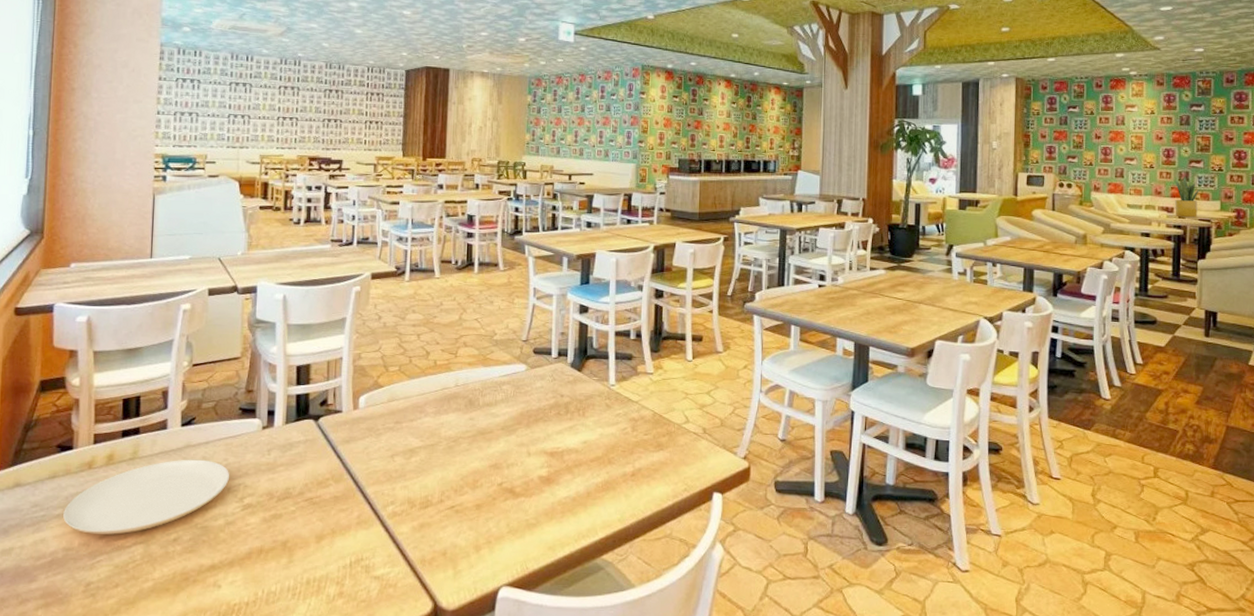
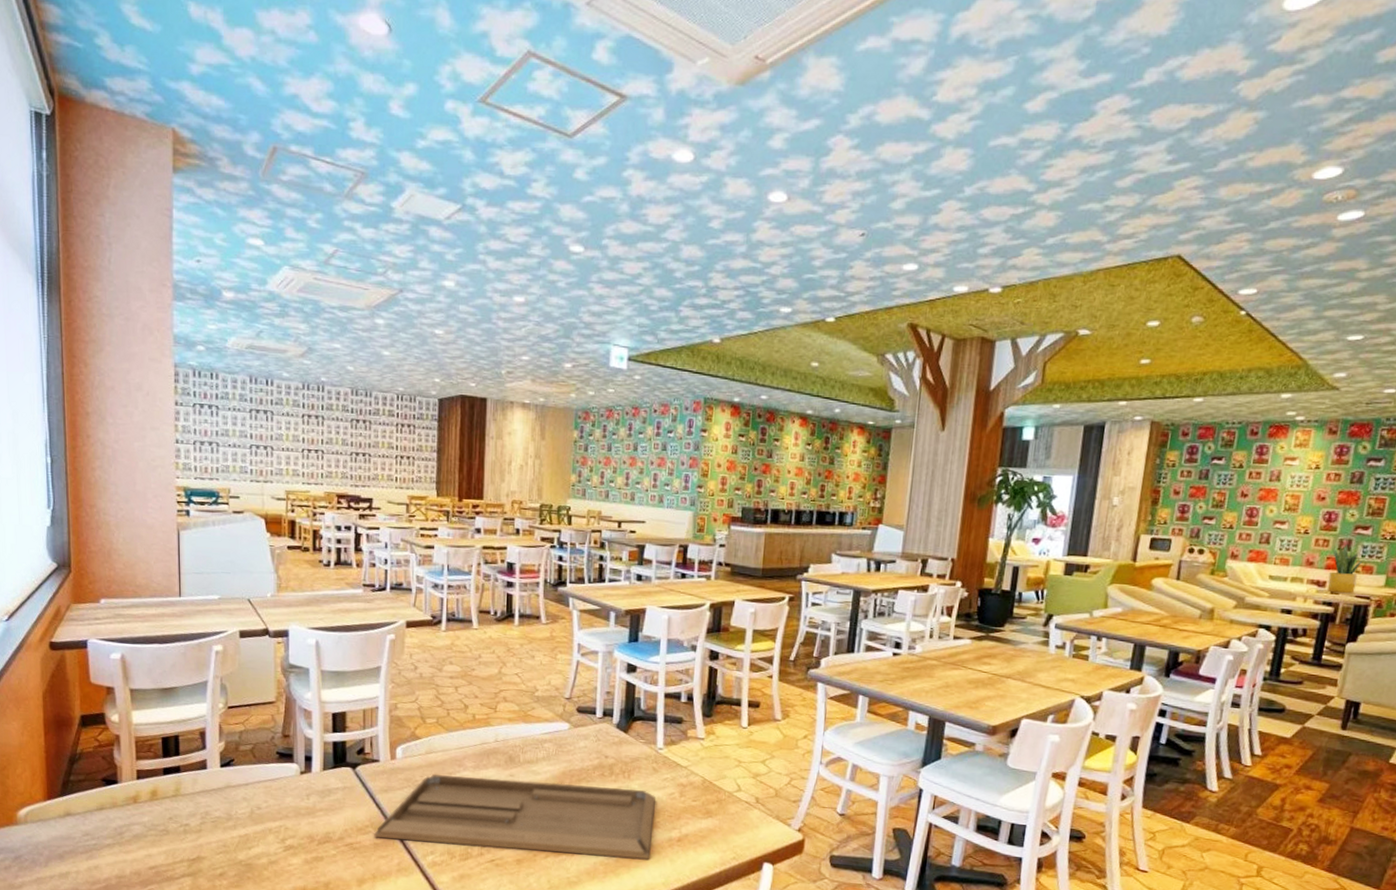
plate: present [63,459,229,535] -> none [113,799,270,866]
tray: none [334,422,610,496] -> present [374,774,656,859]

